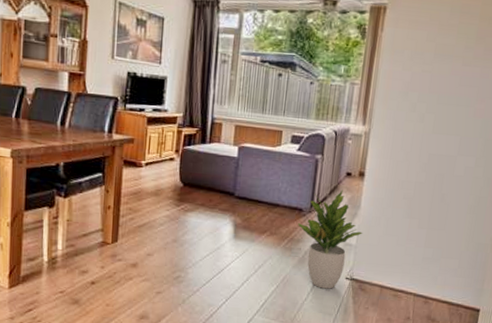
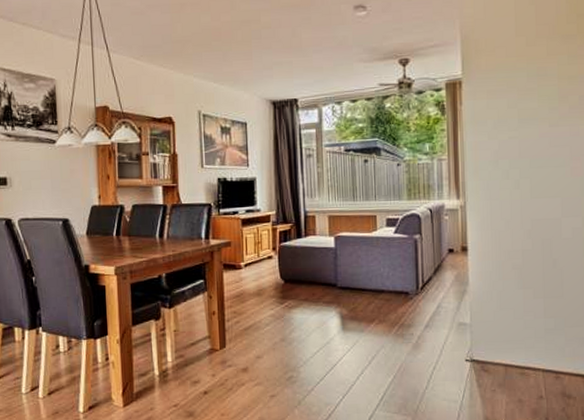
potted plant: present [298,190,363,289] -> none [406,267,476,374]

